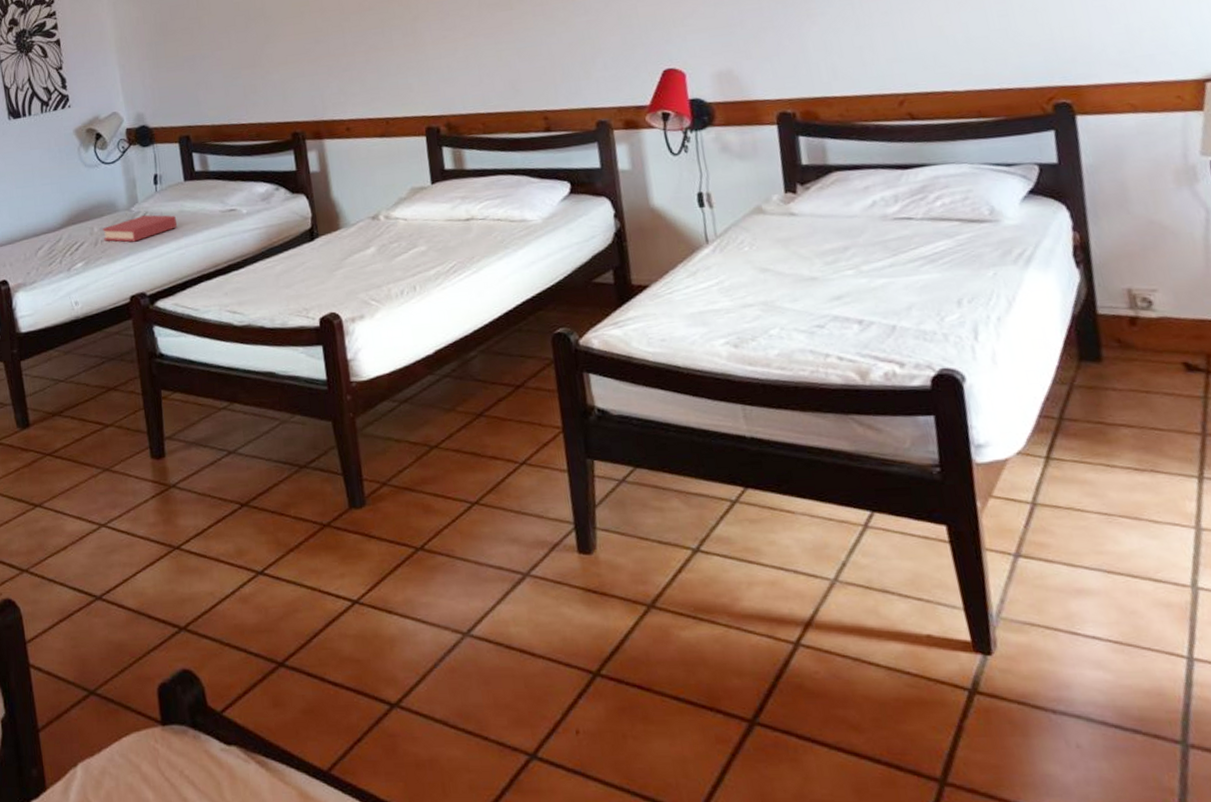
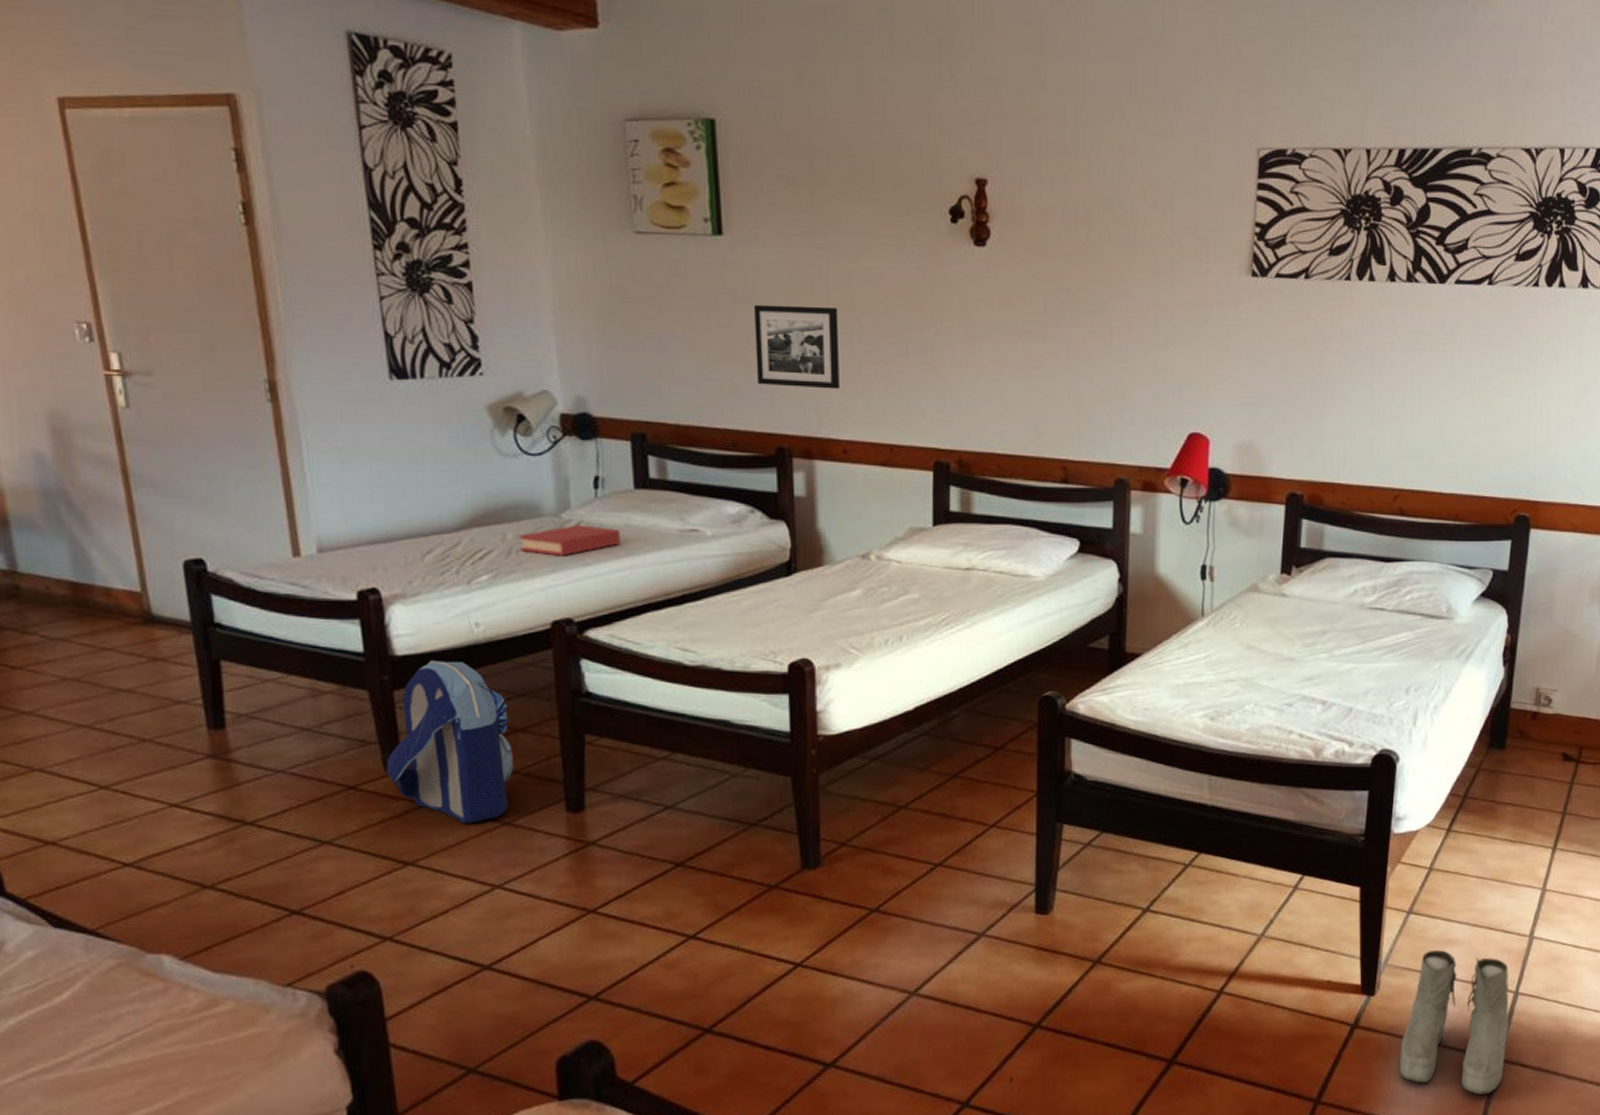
backpack: none [18,334,110,470] -> present [387,660,515,823]
picture frame: none [264,11,338,84] -> present [754,304,840,389]
boots: none [1040,601,1197,790] -> present [1399,949,1509,1095]

